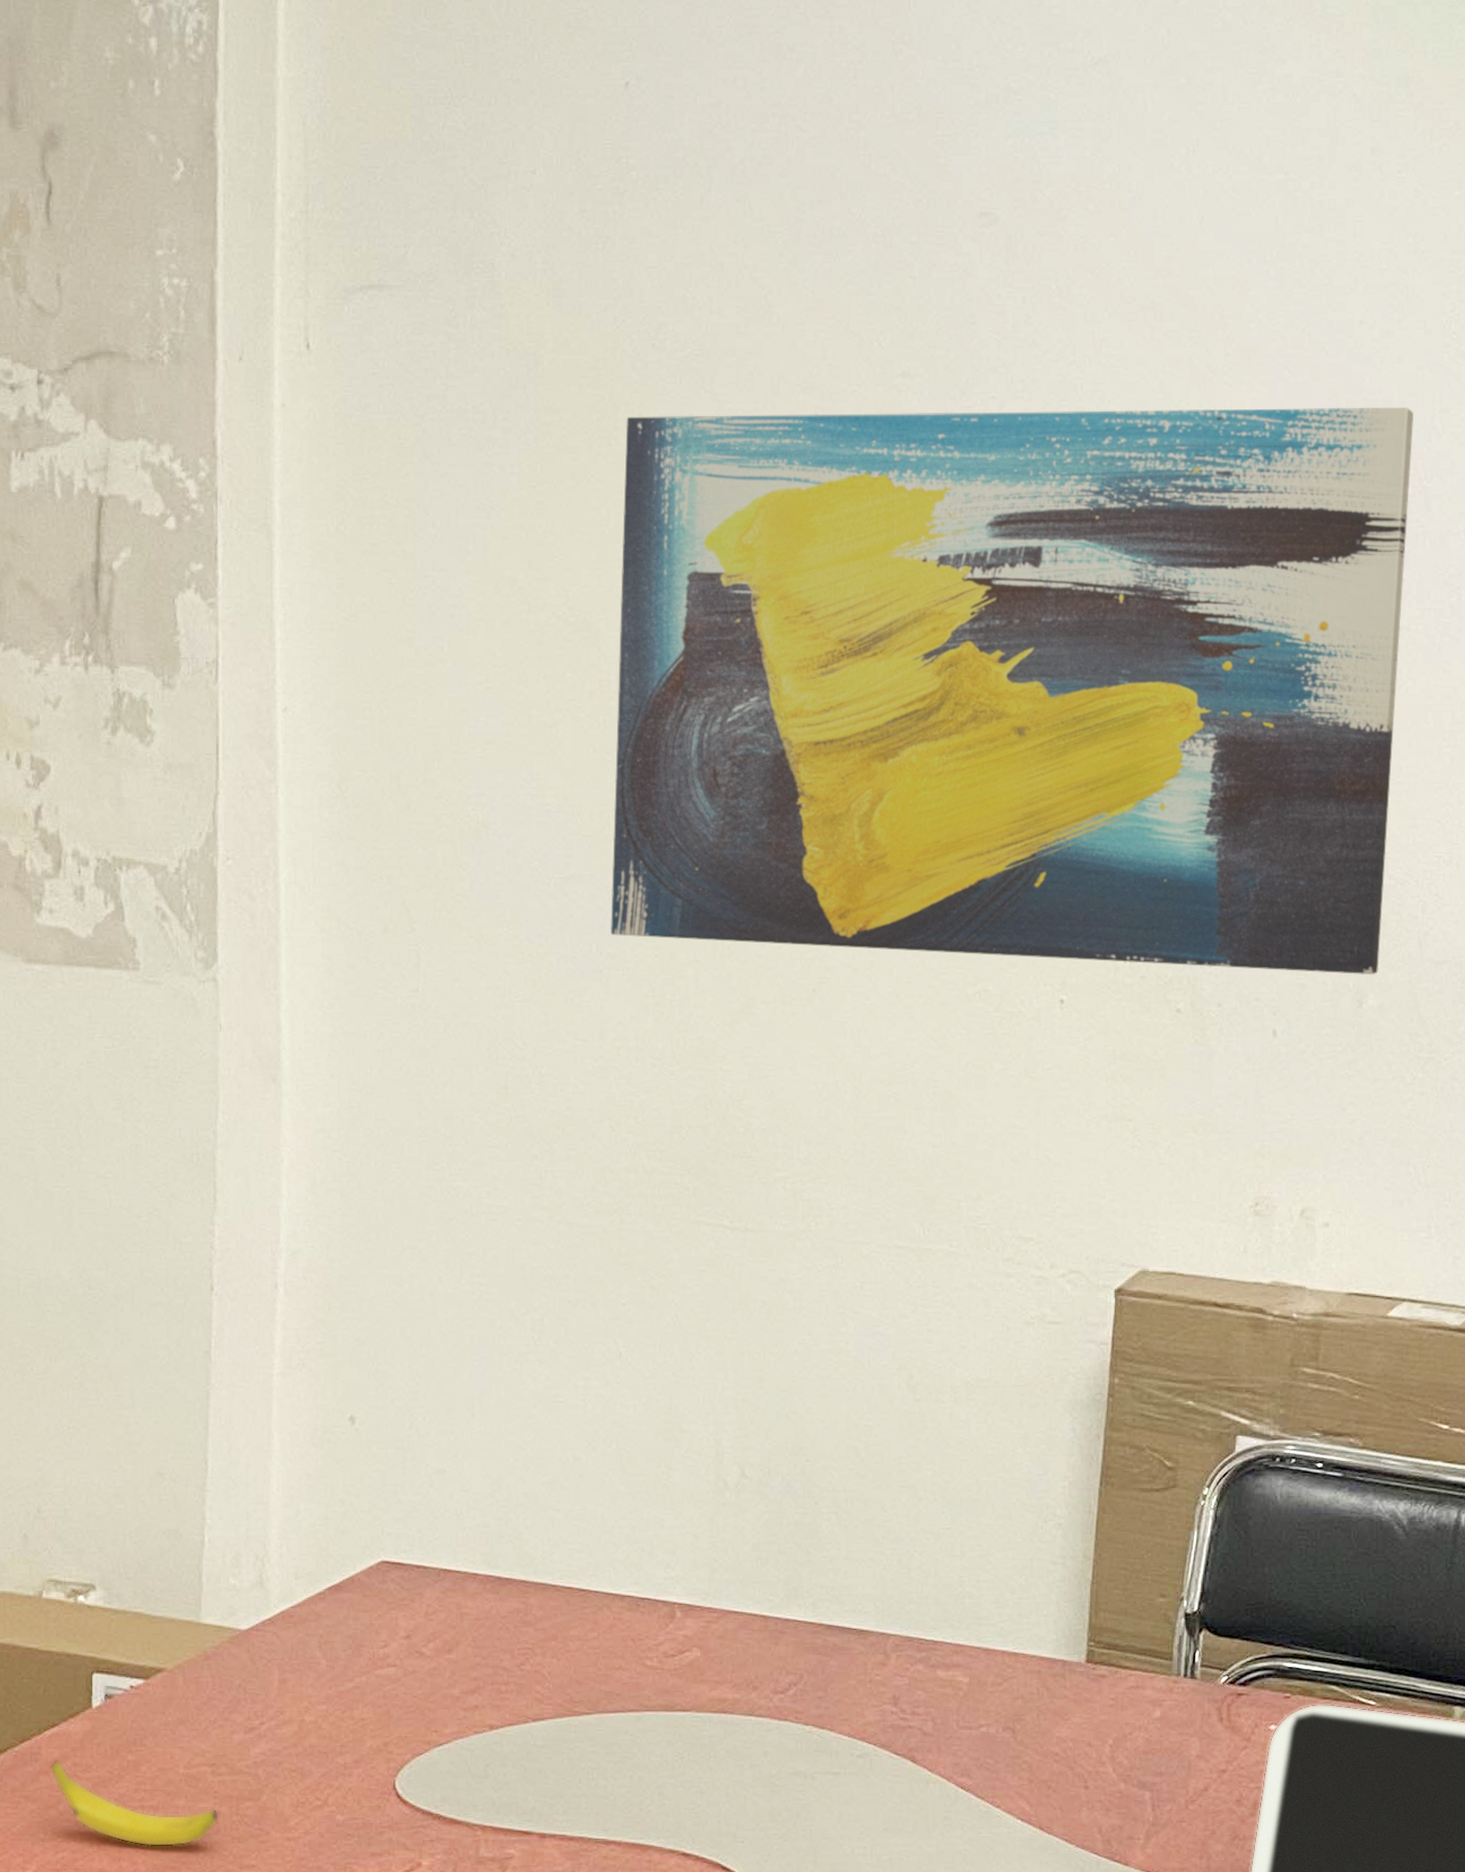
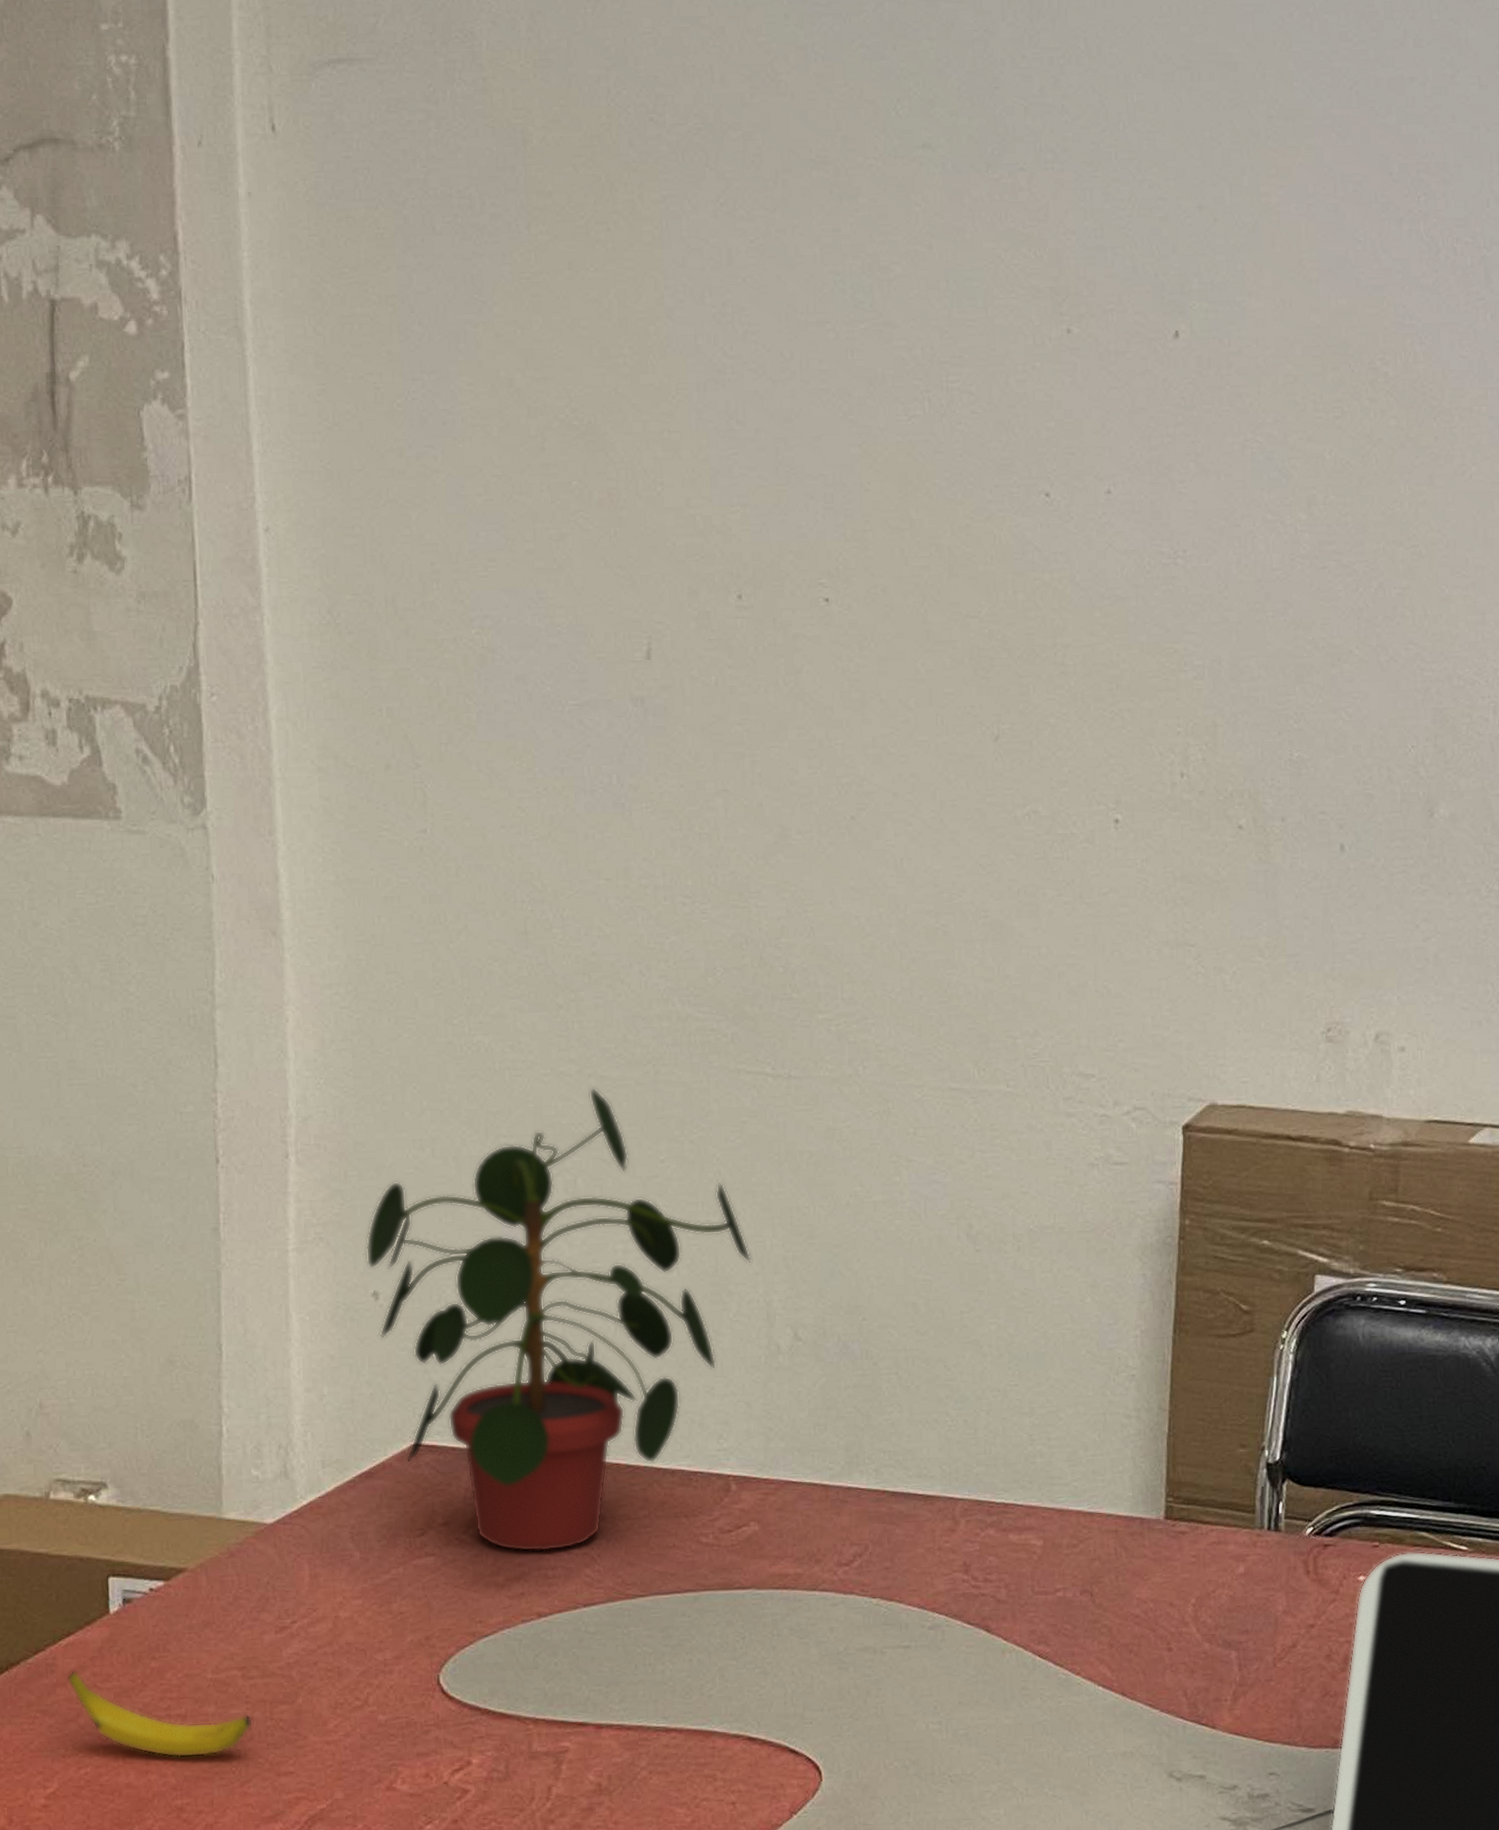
potted plant: none [345,1233,704,1668] -> present [365,1087,751,1552]
wall art: present [610,407,1413,975] -> none [625,170,1470,783]

